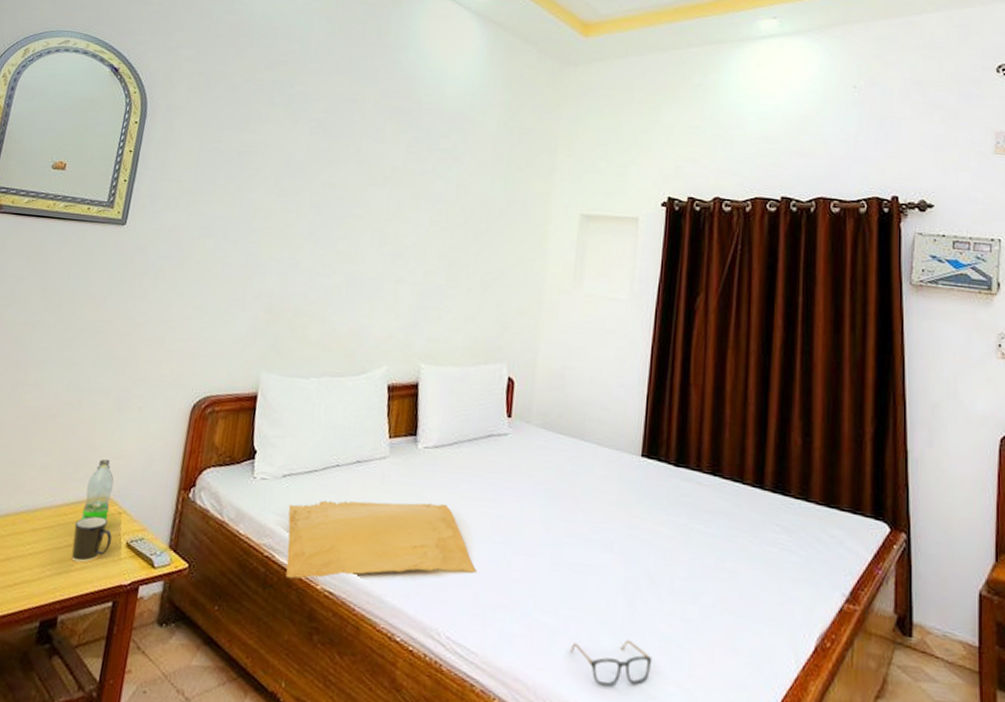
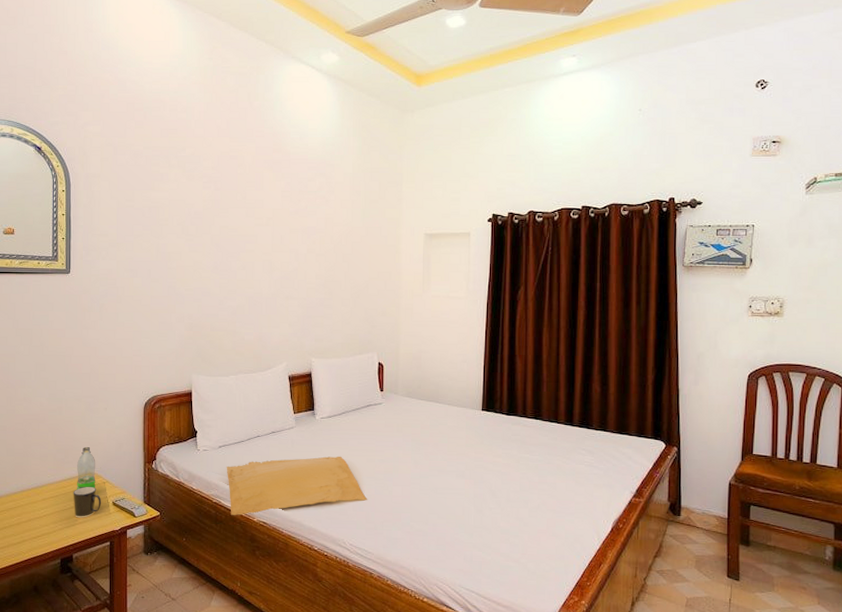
eyeglasses: present [569,640,653,687] -> none [438,535,497,566]

